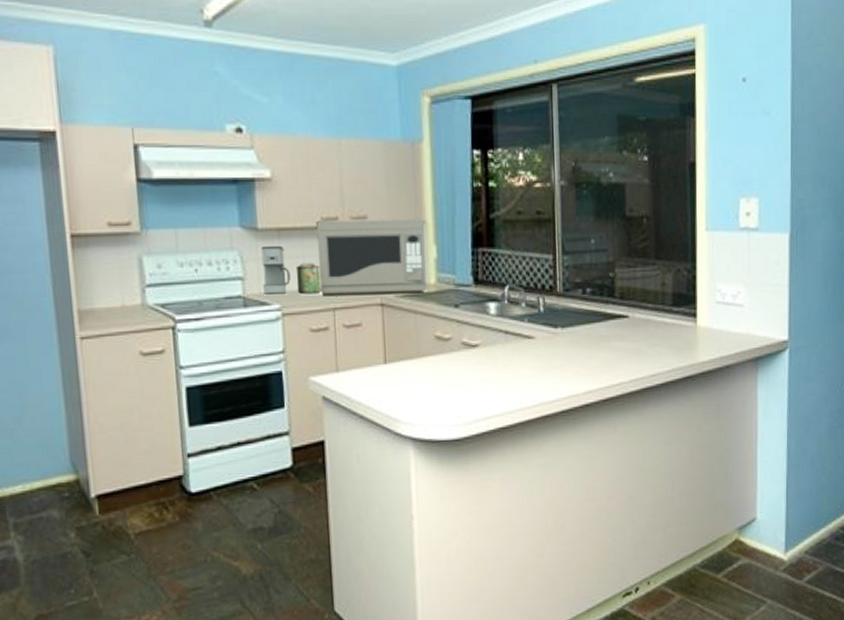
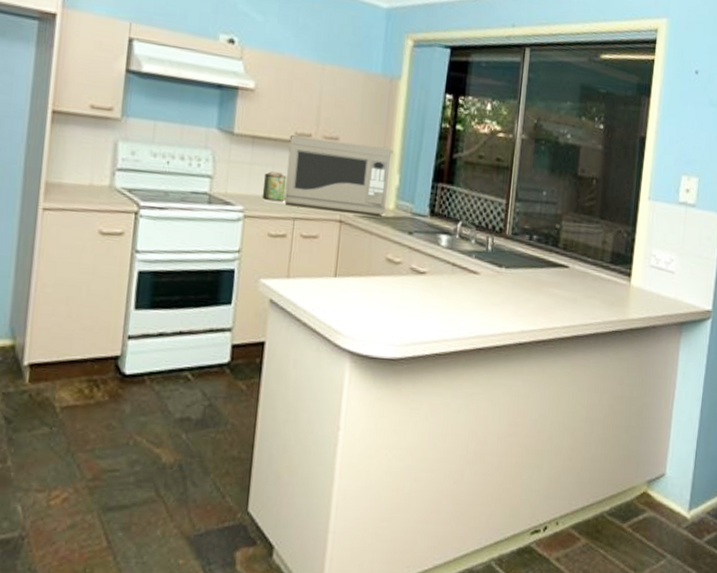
coffee maker: present [261,245,291,296] -> none [228,150,258,199]

